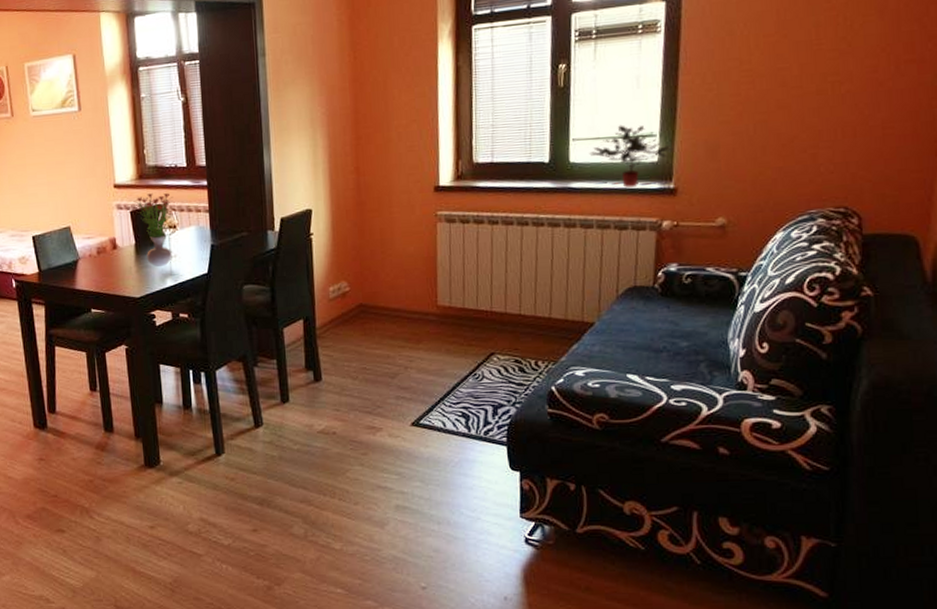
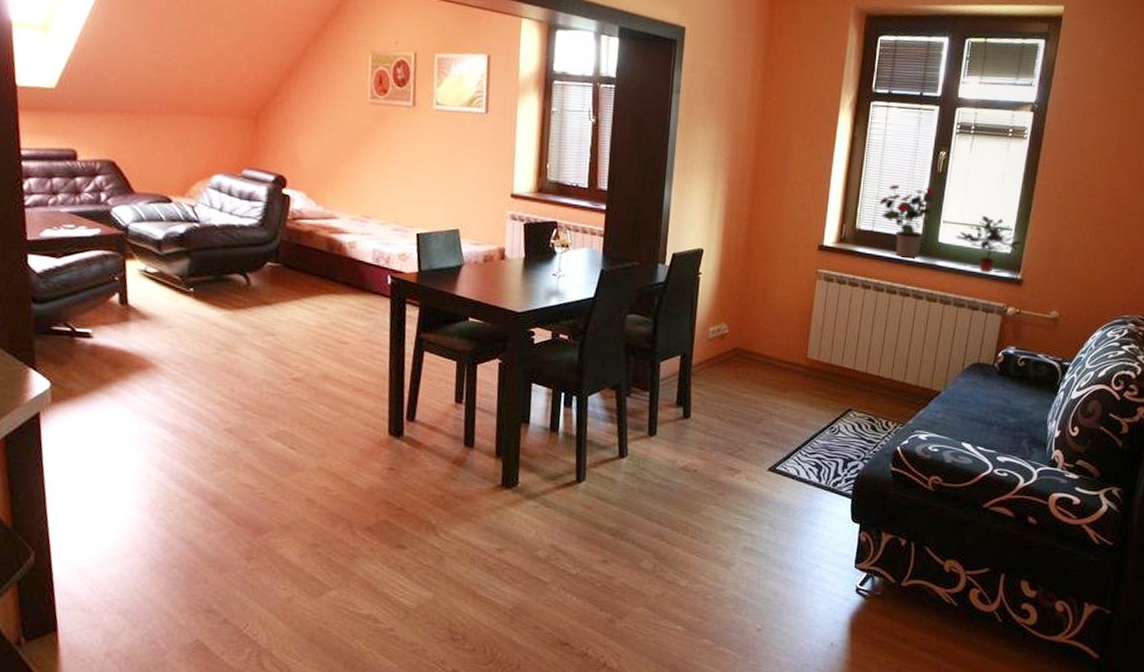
flower arrangement: present [133,193,174,268] -> none [529,208,570,285]
potted flower: none [495,106,561,187] -> present [879,185,936,259]

